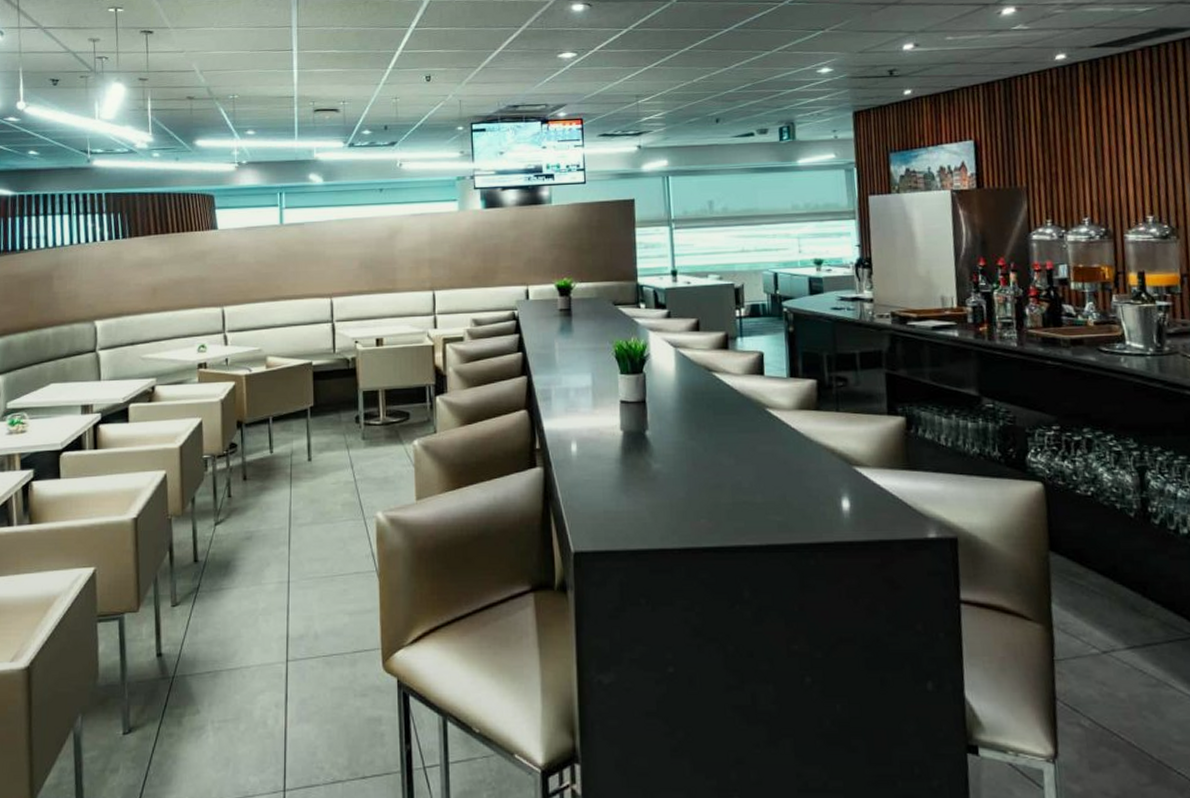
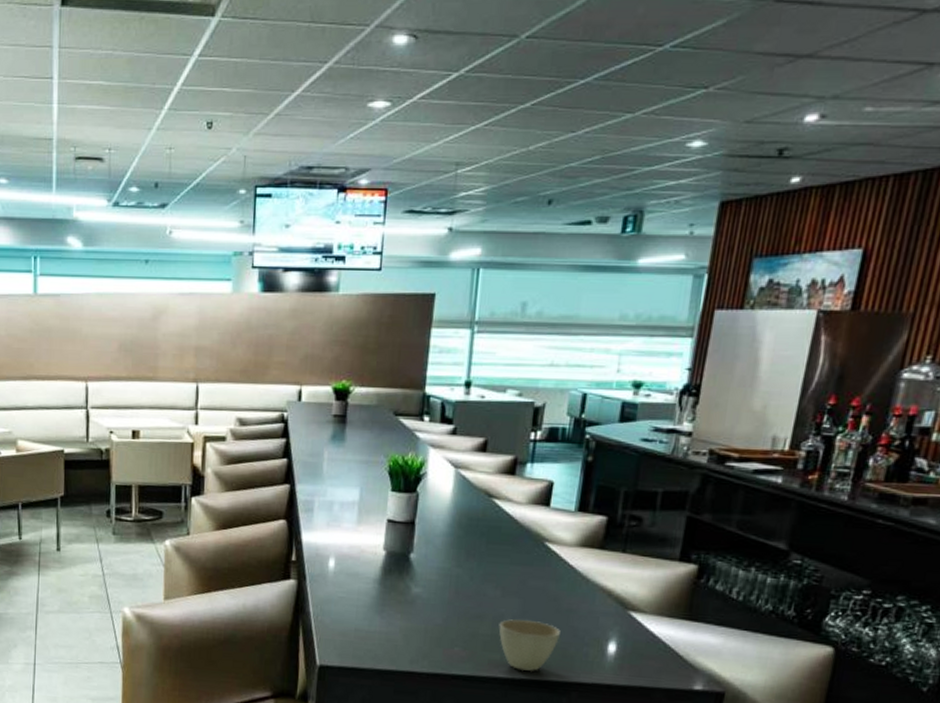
cup: none [738,485,796,536] -> present [498,619,560,671]

